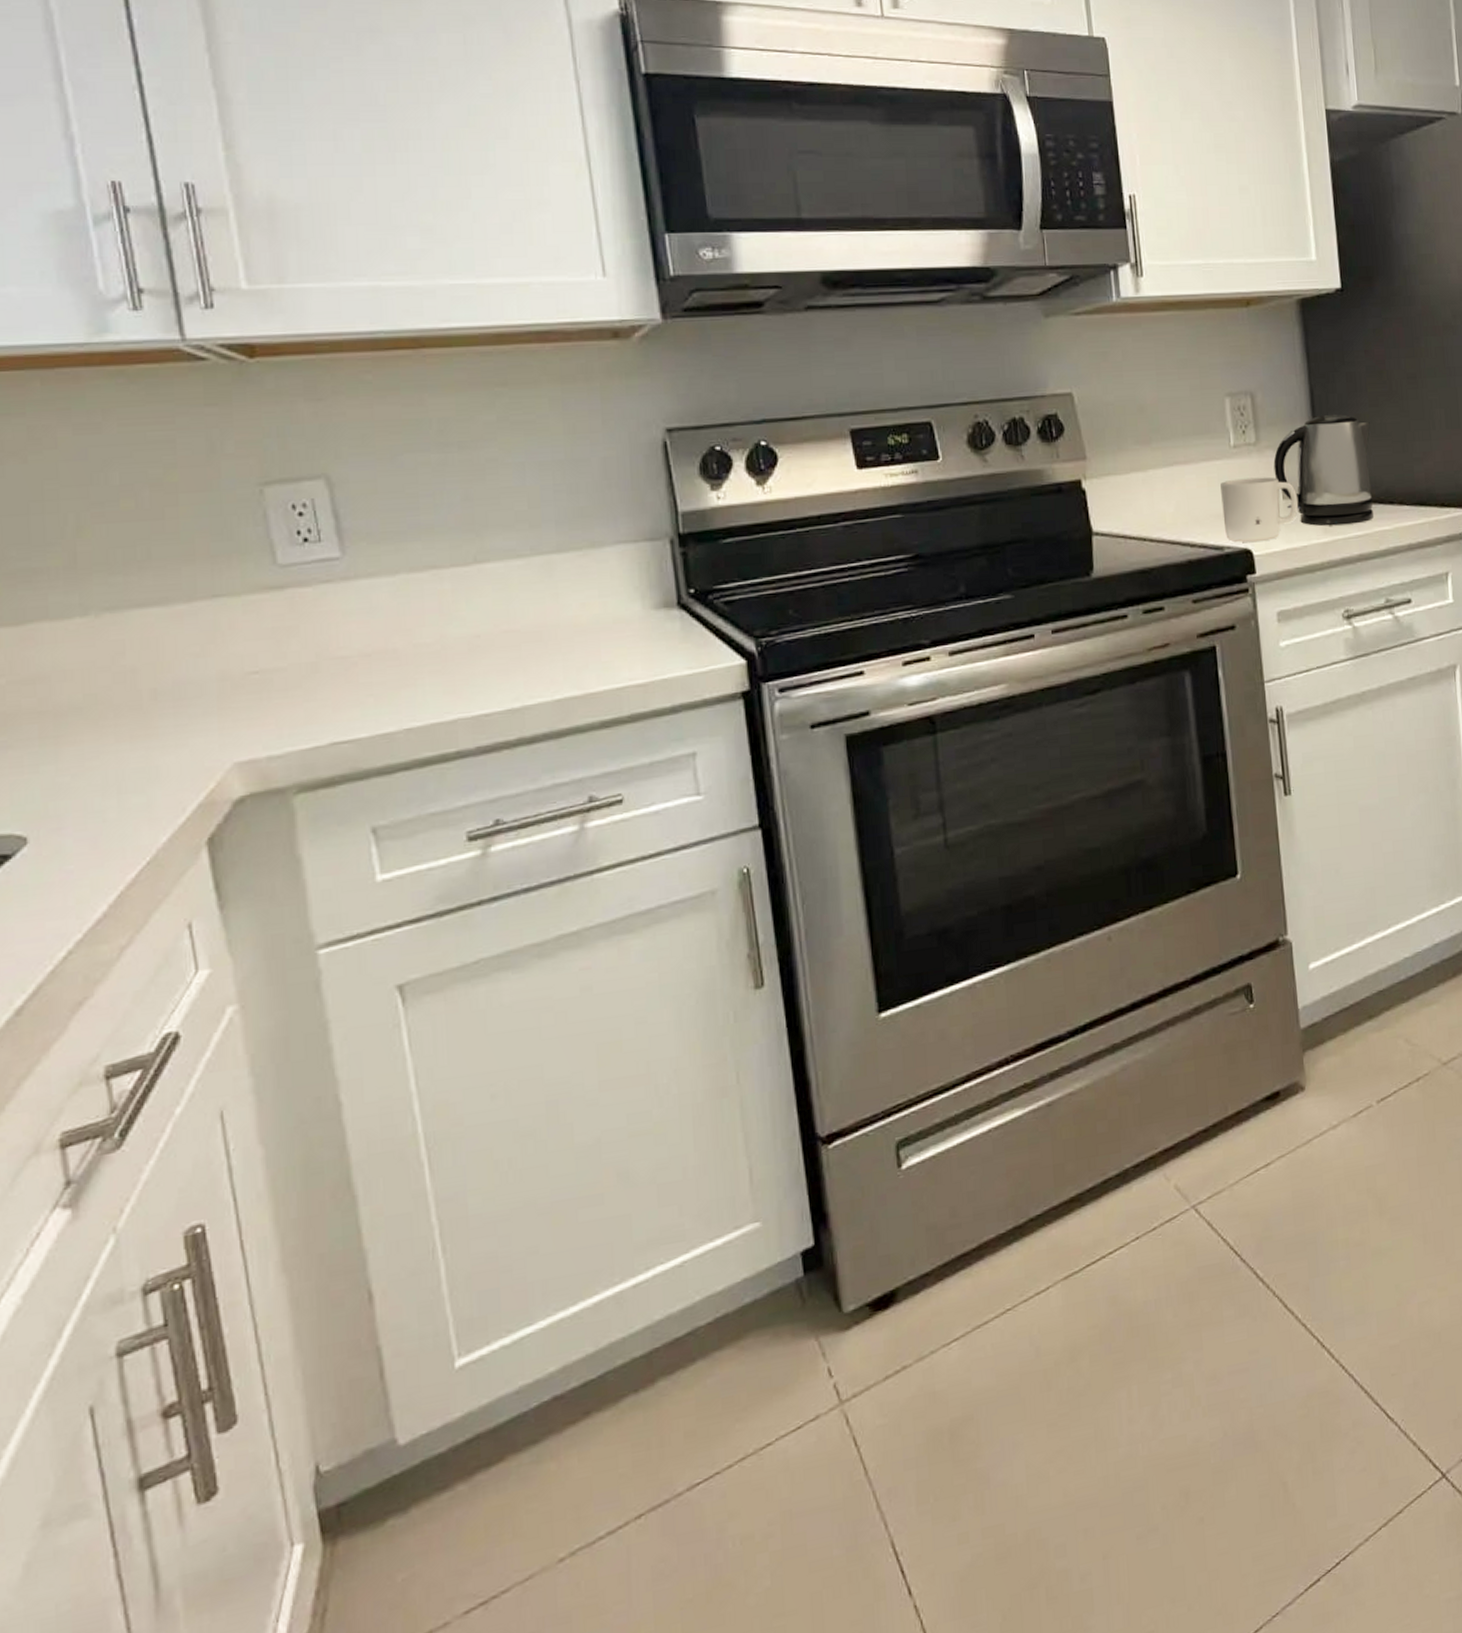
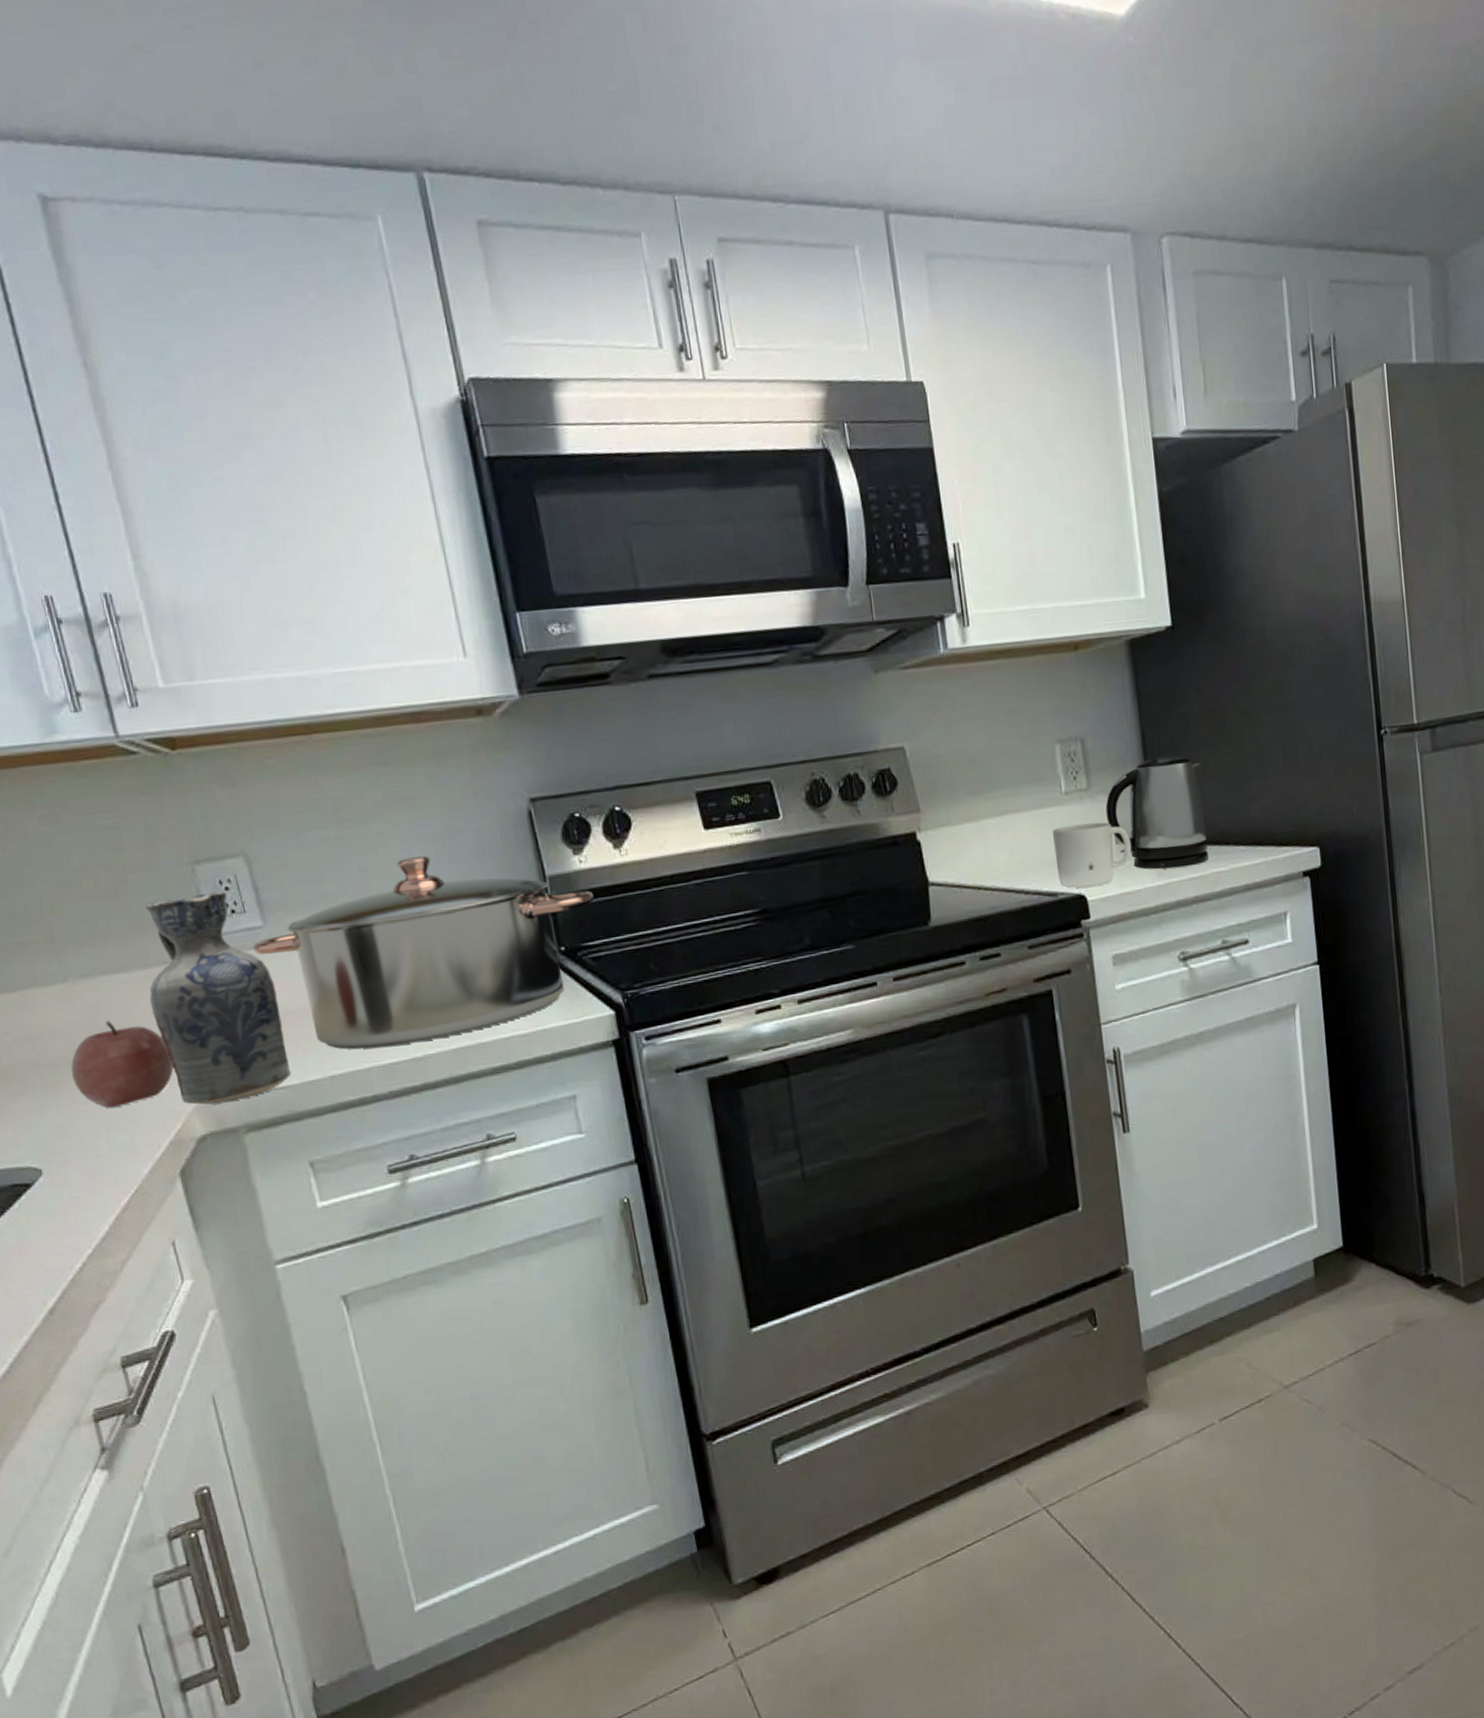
fruit: none [79,660,214,764] -> present [70,1020,174,1108]
ceramic jug: none [190,515,359,761] -> present [146,890,291,1105]
cooking pot: none [326,485,732,699] -> present [253,855,595,1050]

